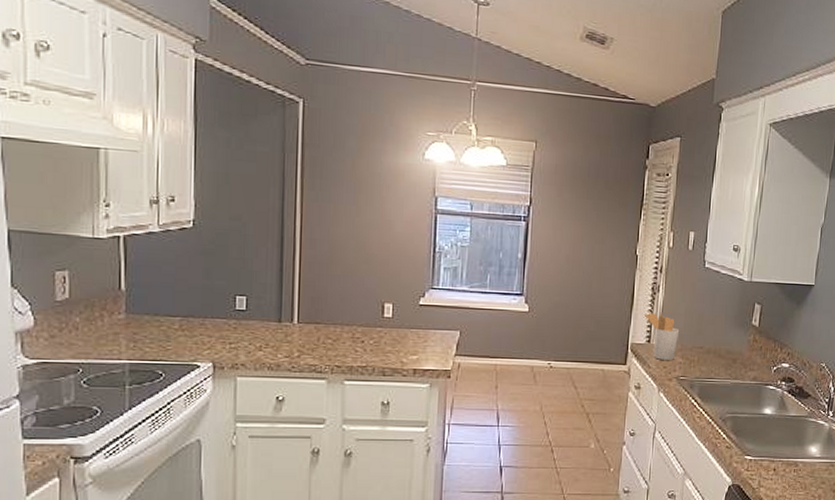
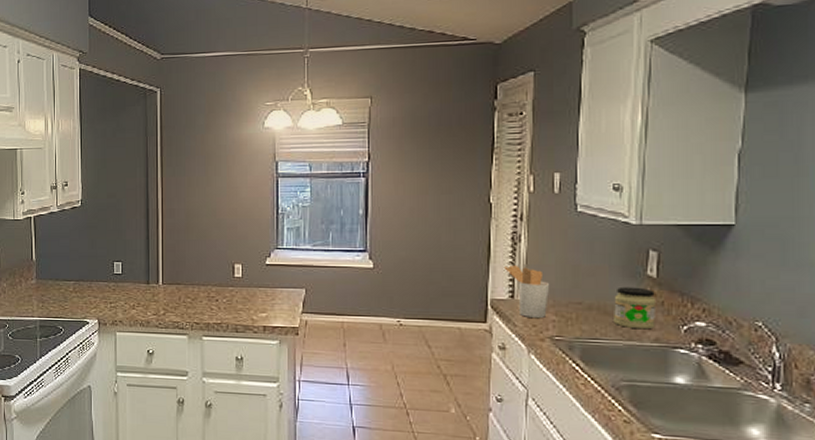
jar: none [725,334,757,370] -> present [614,286,657,330]

